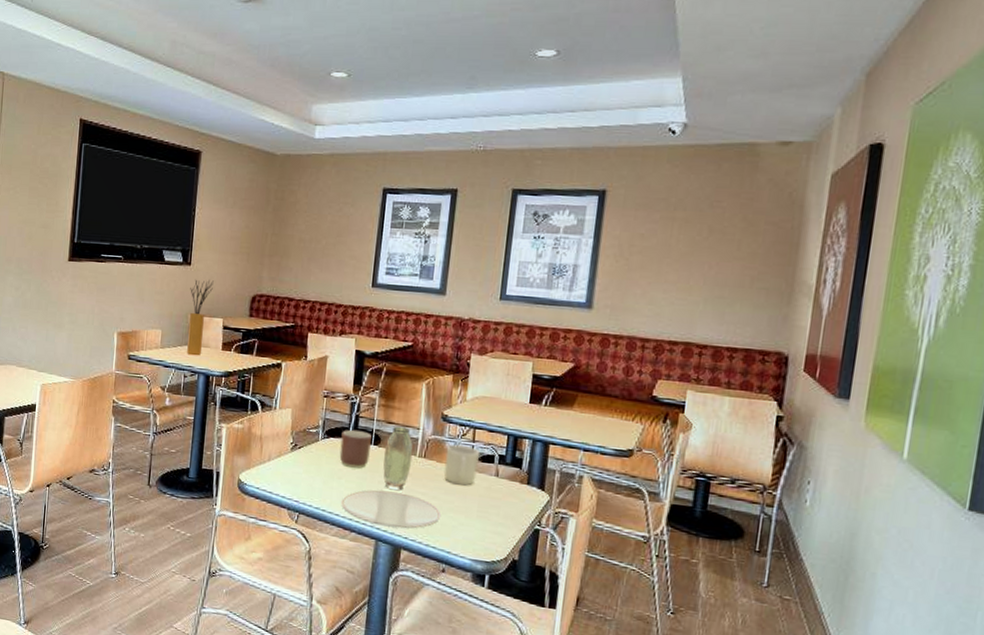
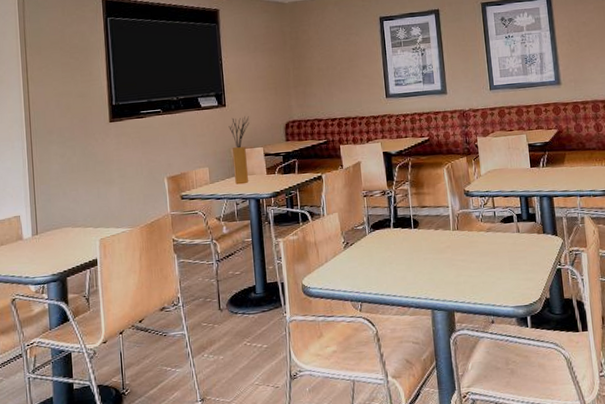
mug: present [339,429,372,468] -> none [385,218,412,252]
plate: present [341,489,442,529] -> none [396,263,482,297]
vase: present [383,426,413,491] -> none [423,208,449,263]
mug: present [444,444,481,486] -> none [473,212,503,247]

